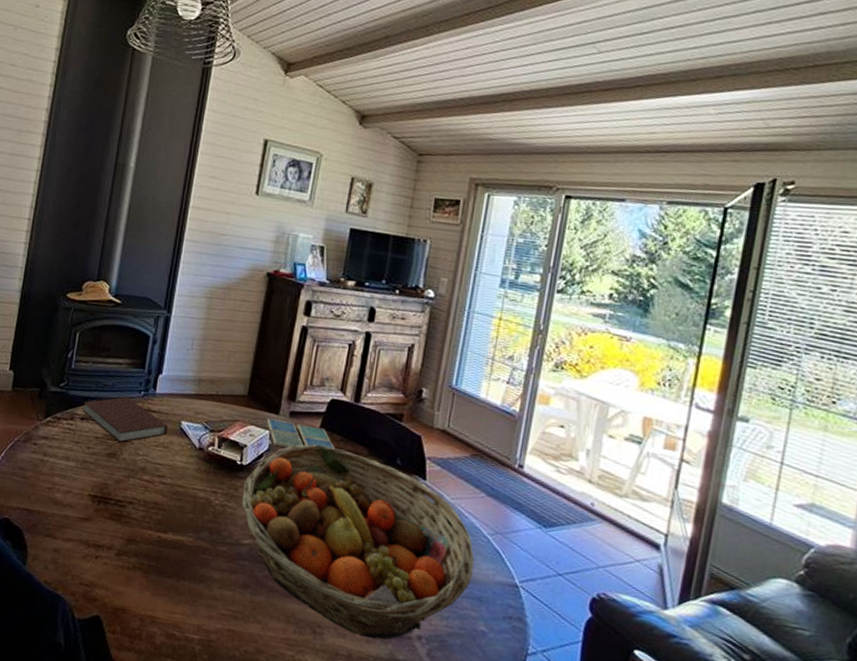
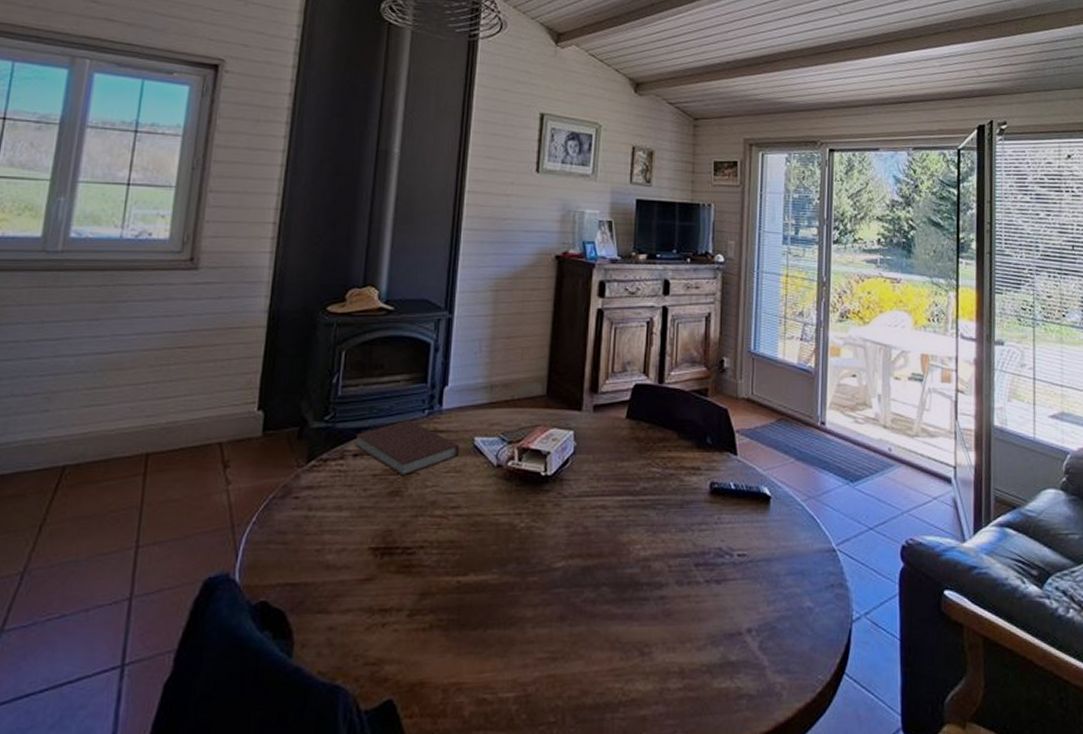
fruit basket: present [241,443,475,640] -> none [549,437,793,645]
drink coaster: present [267,418,335,449] -> none [570,417,643,448]

